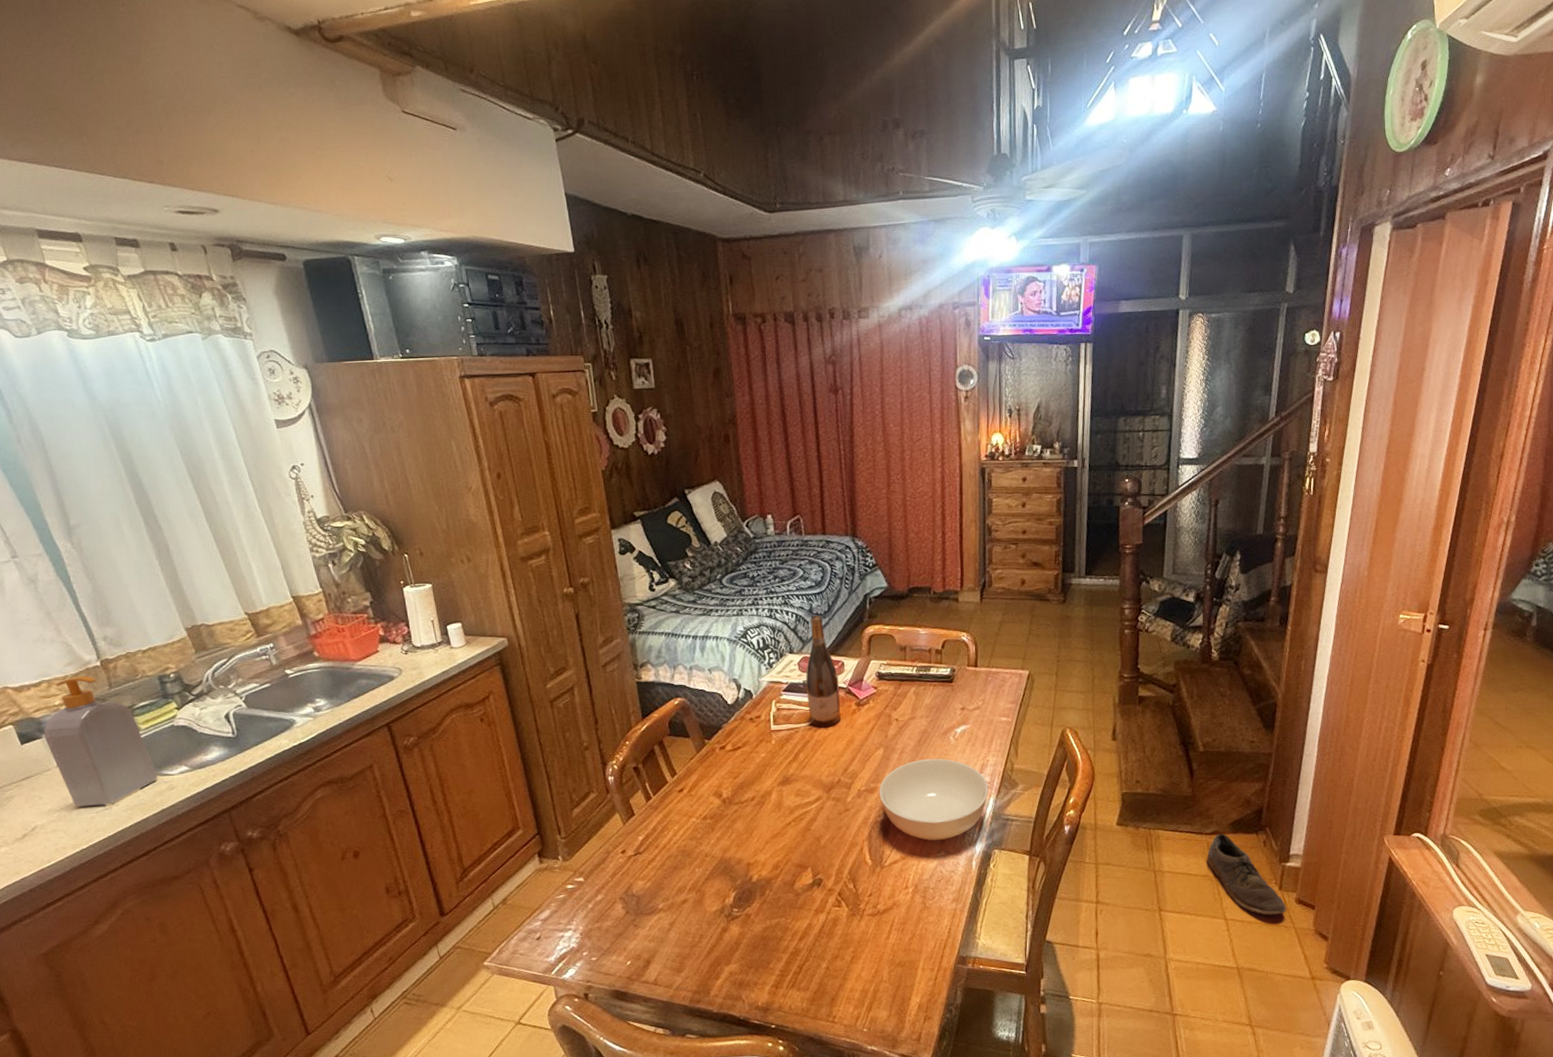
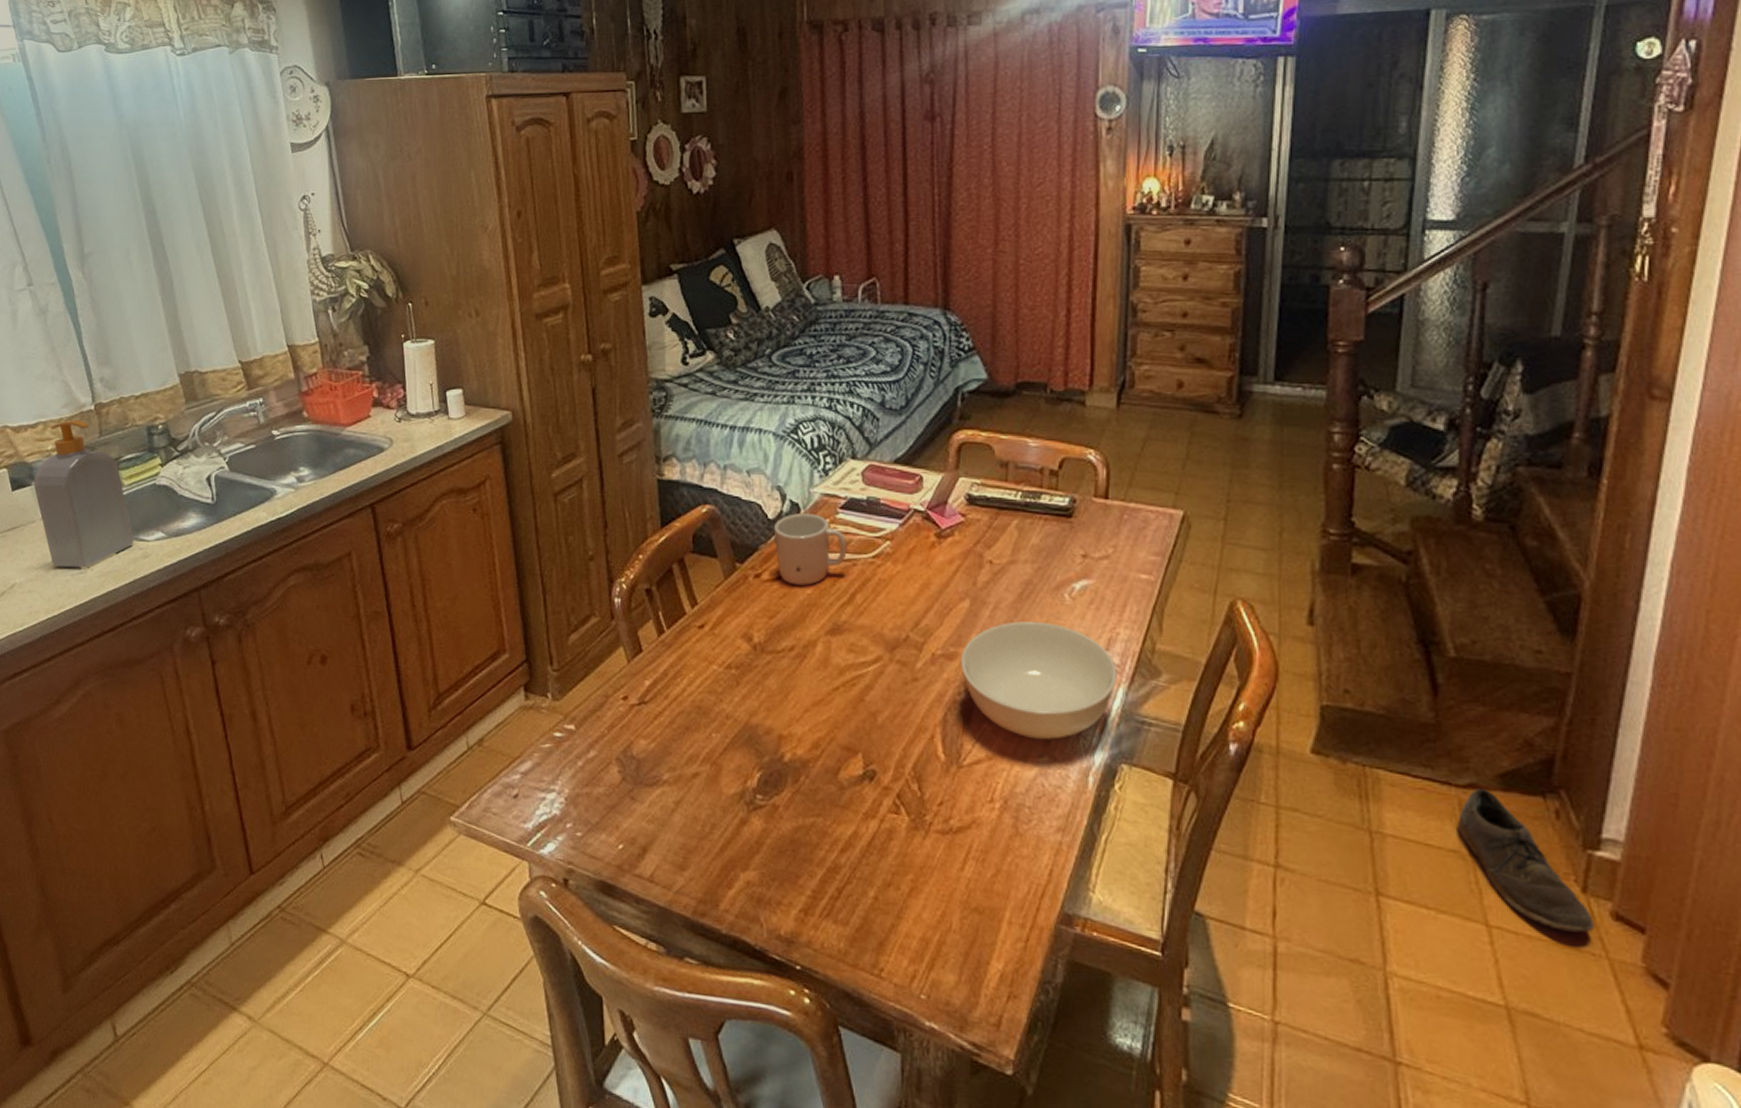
mug: none [732,696,791,752] -> present [773,512,847,586]
wine bottle: present [805,615,841,727] -> none [870,411,914,562]

